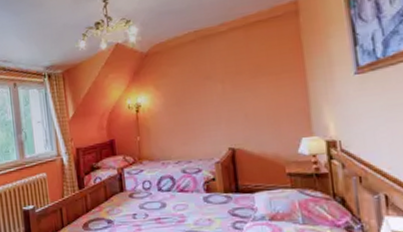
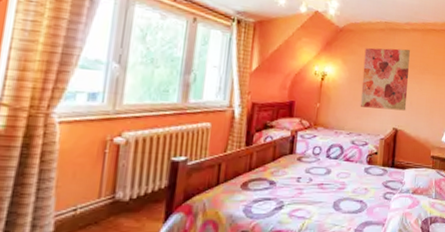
wall art: none [176,53,242,132] -> present [360,48,410,111]

